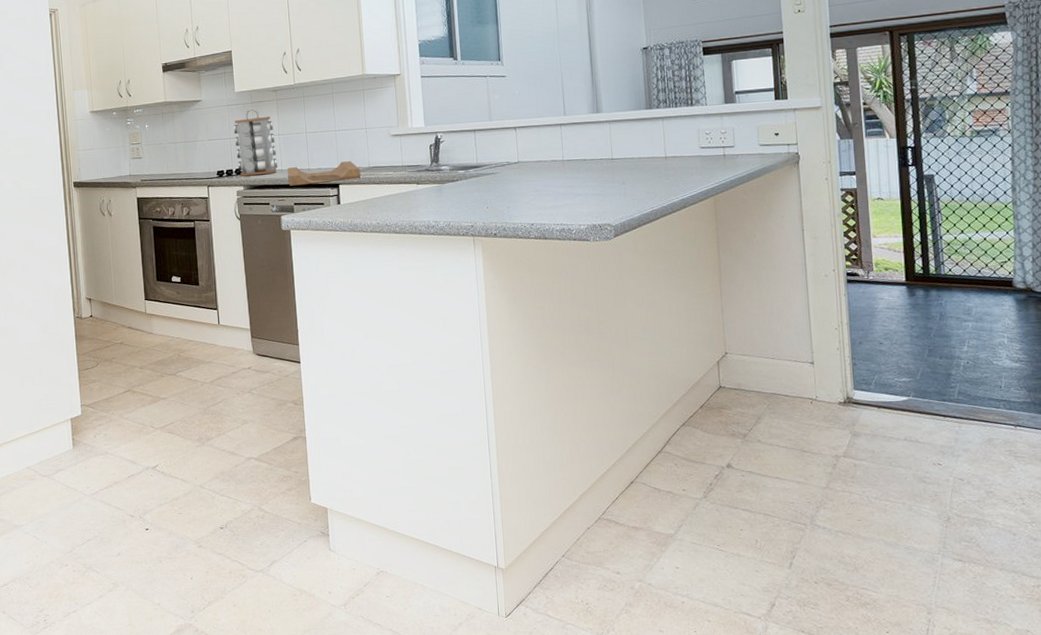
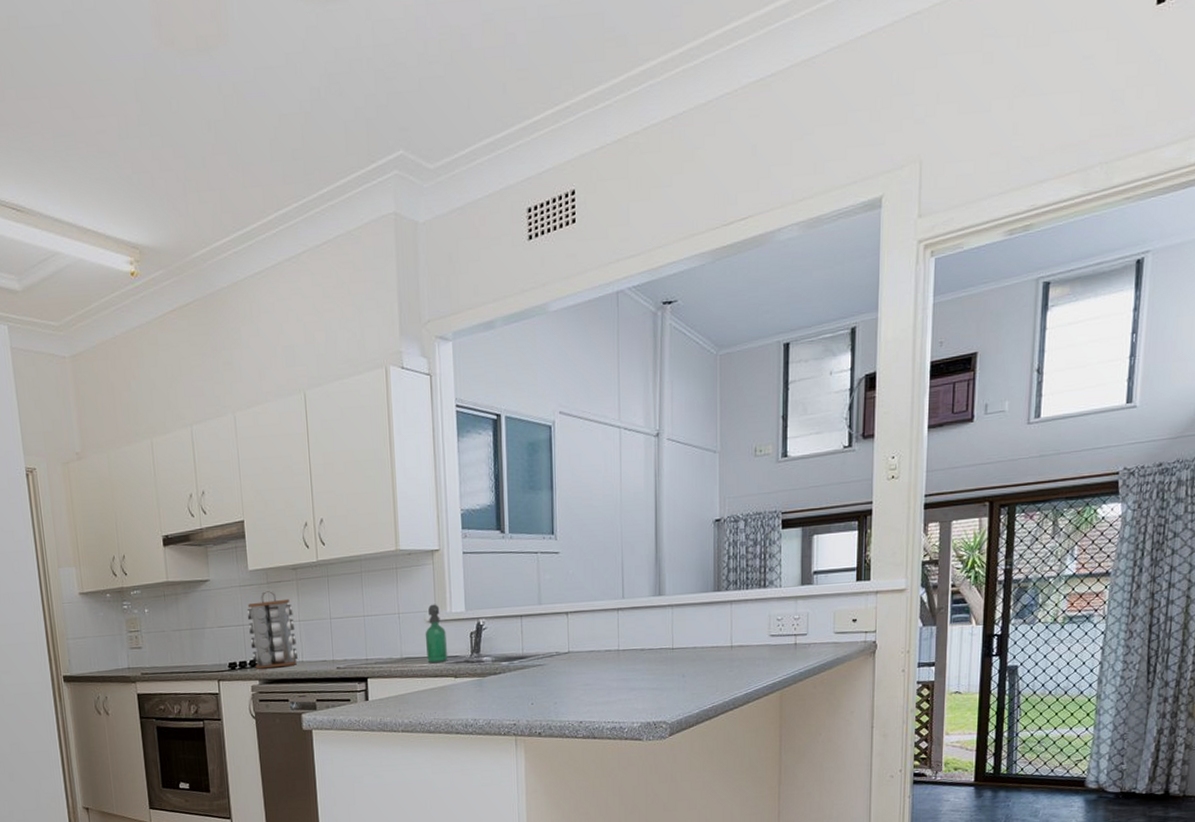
cutting board: present [287,161,361,186] -> none [309,651,392,680]
soap dispenser: none [389,120,411,172] -> present [425,604,448,664]

